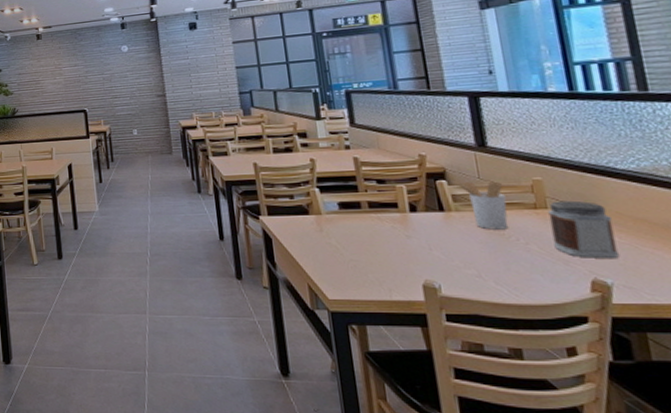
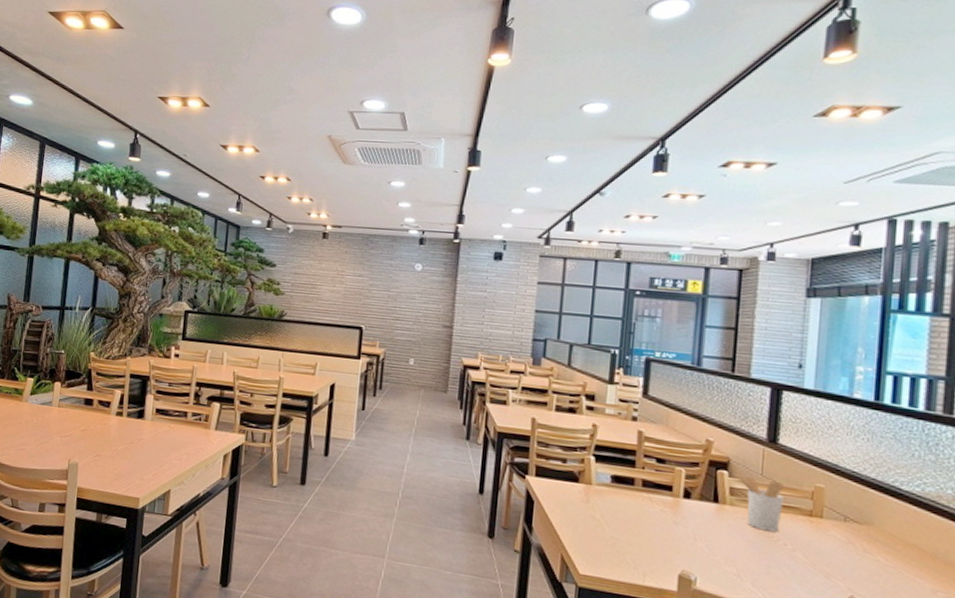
jar: present [548,200,620,258] -> none [820,512,883,580]

